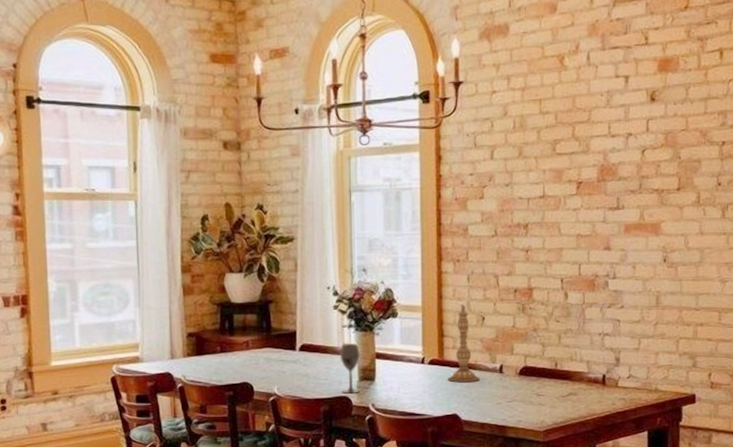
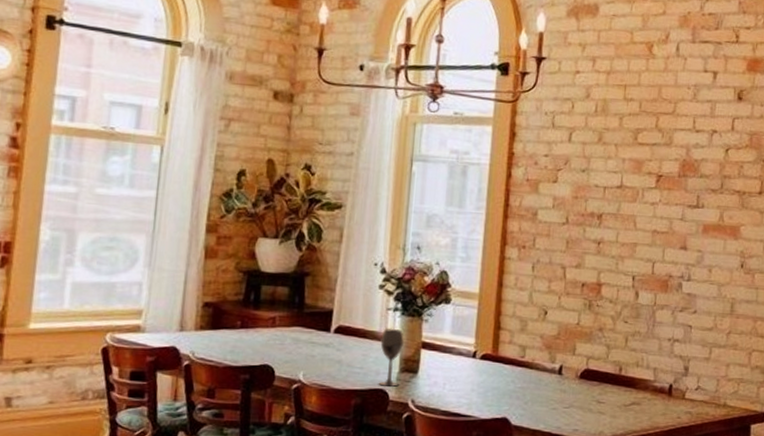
candlestick: present [447,304,481,383] -> none [500,294,537,383]

